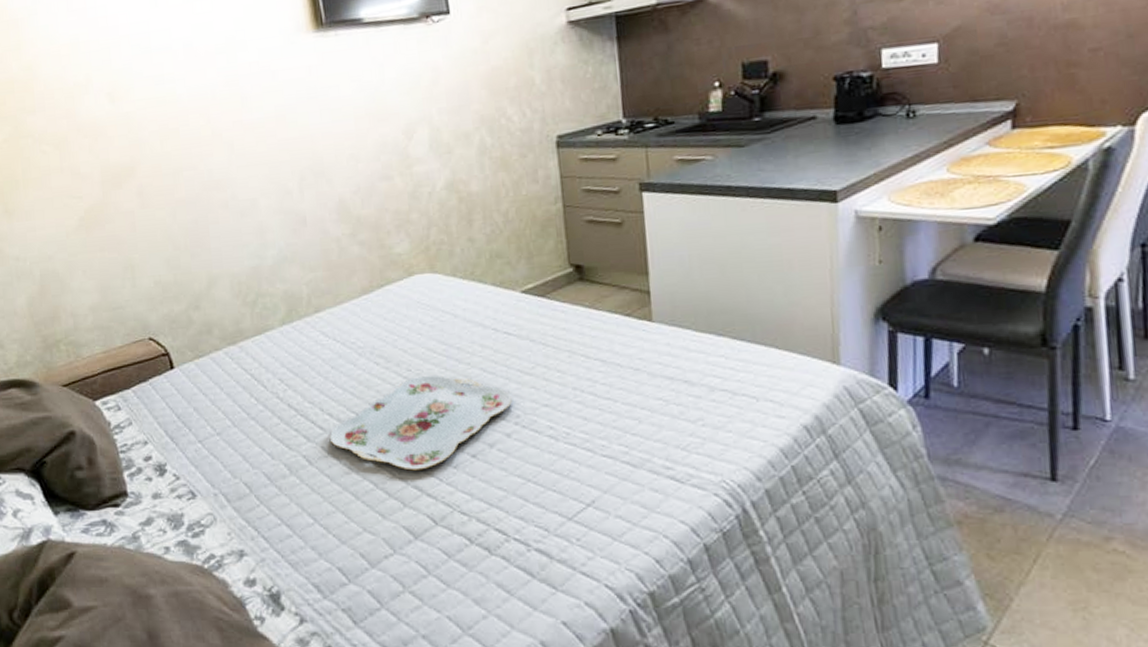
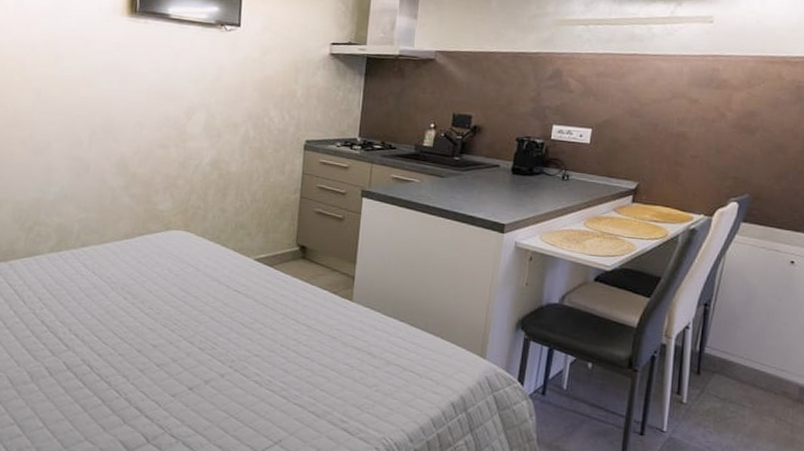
serving tray: present [330,375,512,471] -> none [72,315,231,394]

